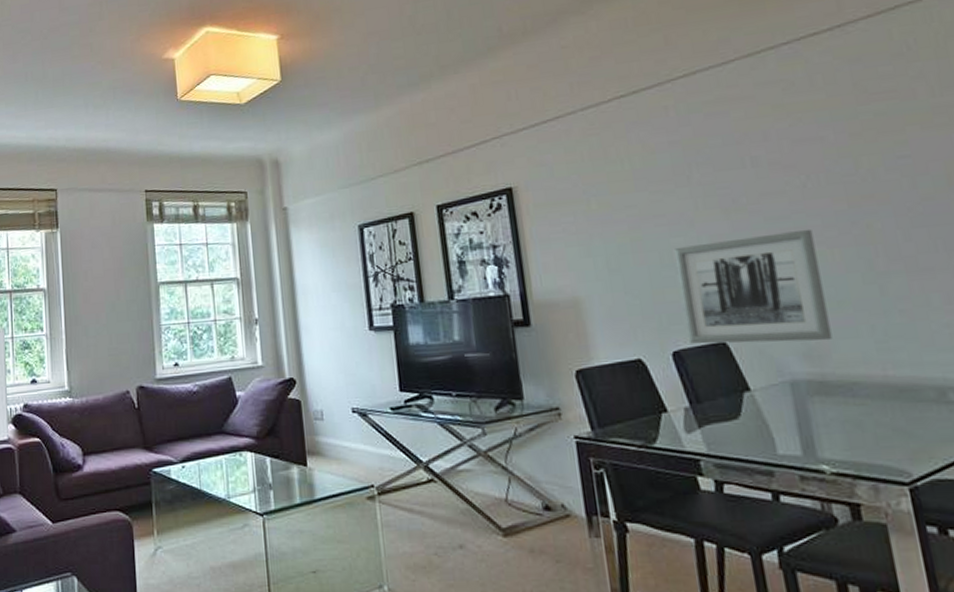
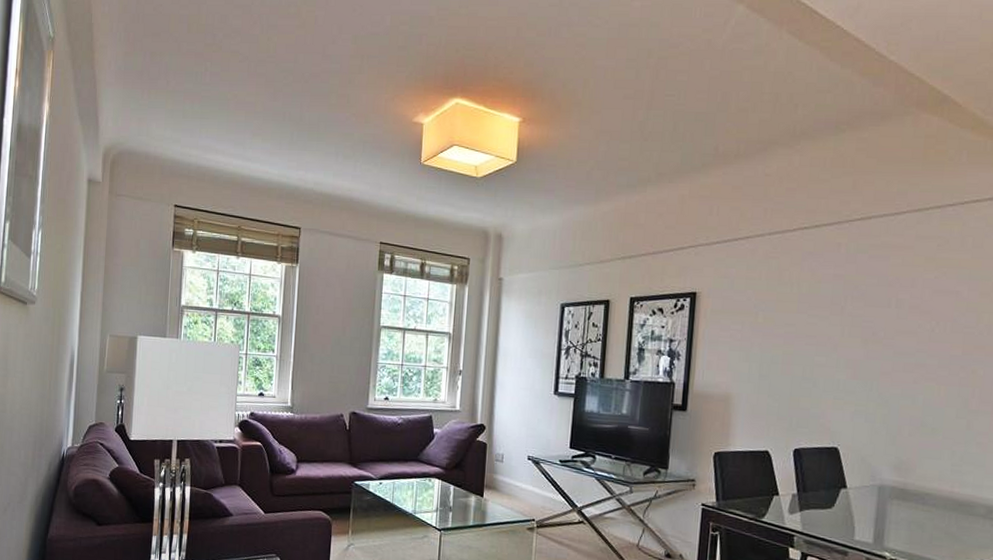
wall art: present [674,228,833,344] -> none [808,365,929,458]

